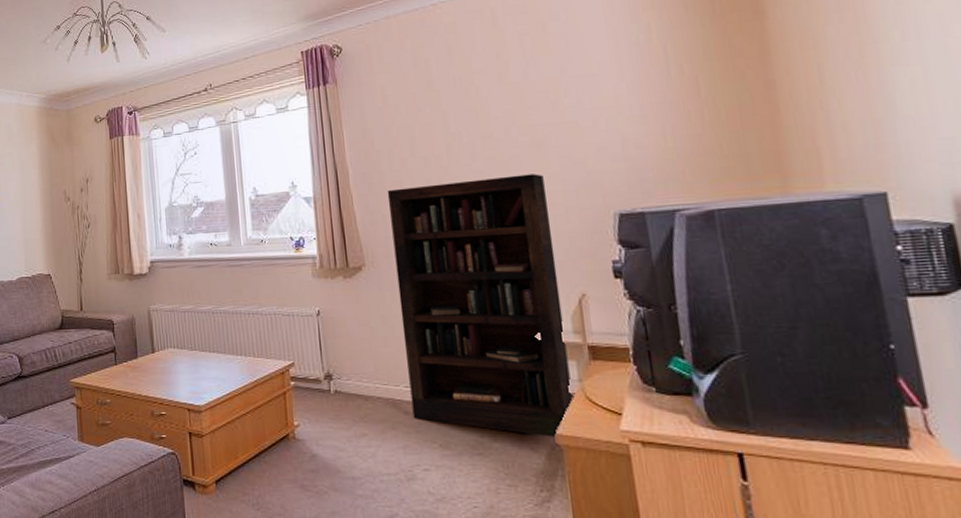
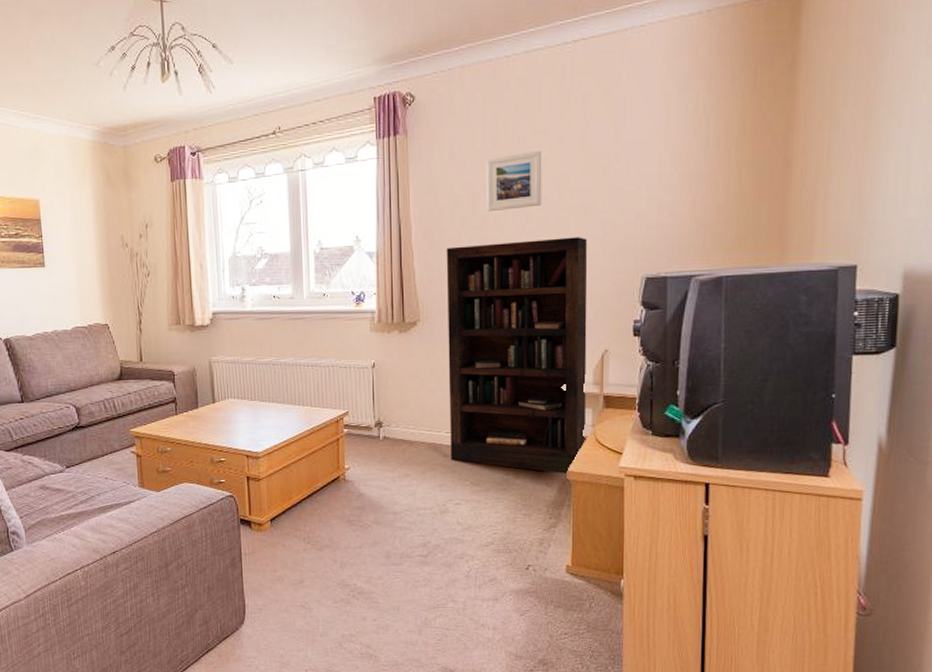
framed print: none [421,89,488,153] -> present [486,150,542,212]

